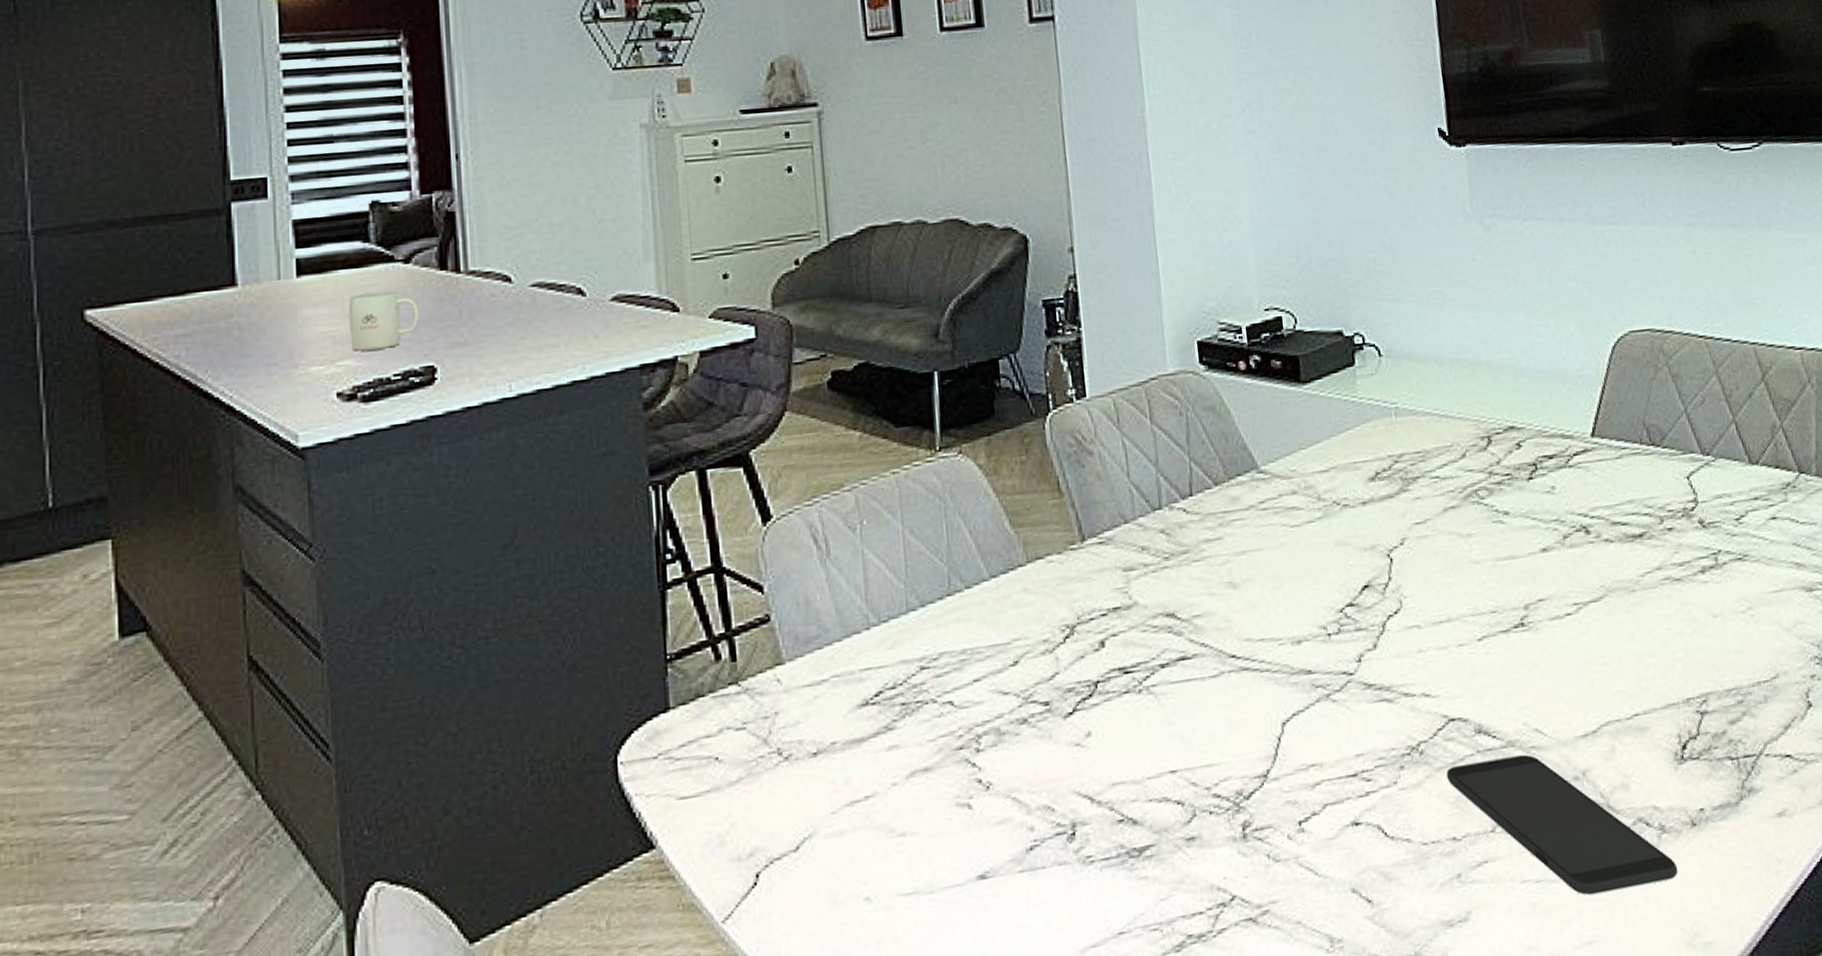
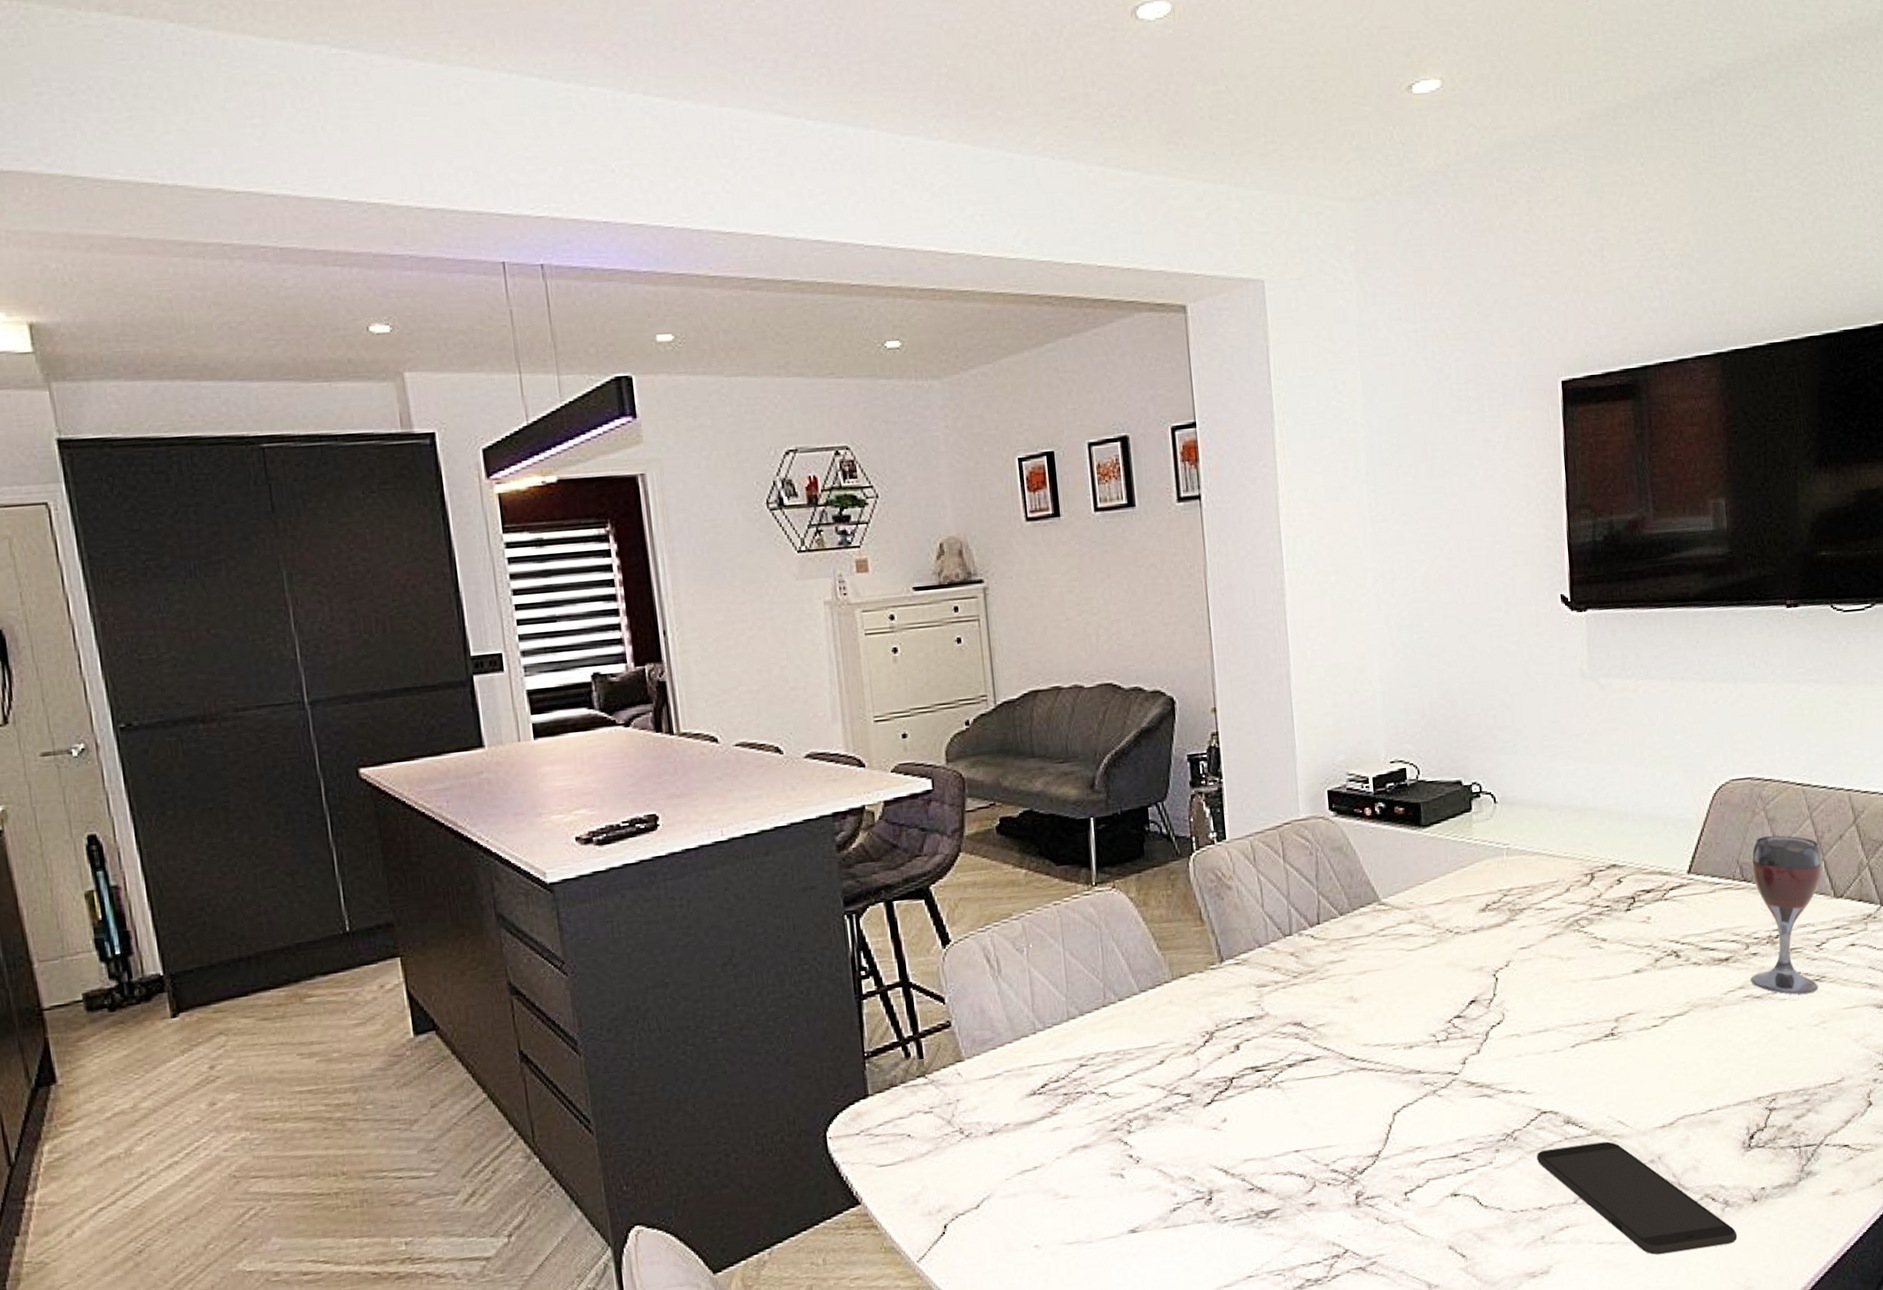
mug: present [348,290,420,351] -> none [580,750,642,802]
cup: none [1657,394,1742,576] -> present [1750,835,1823,995]

